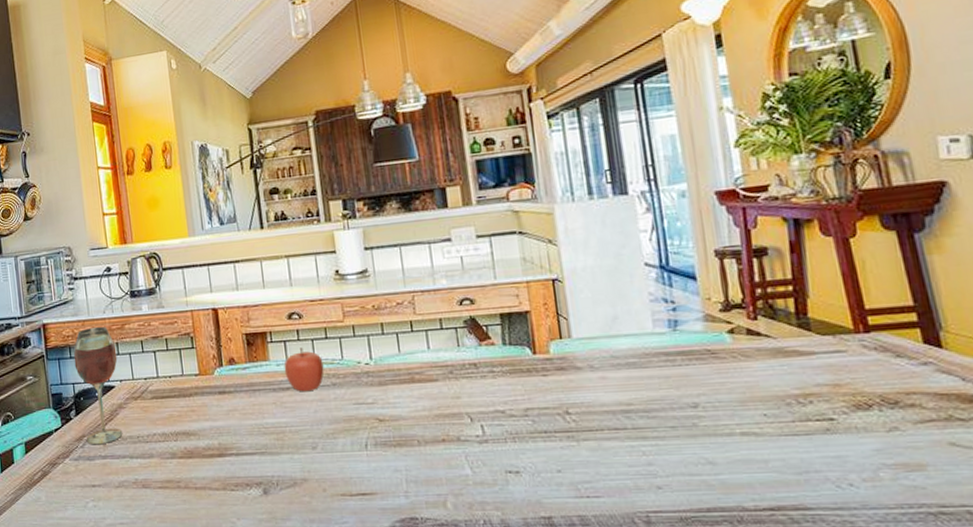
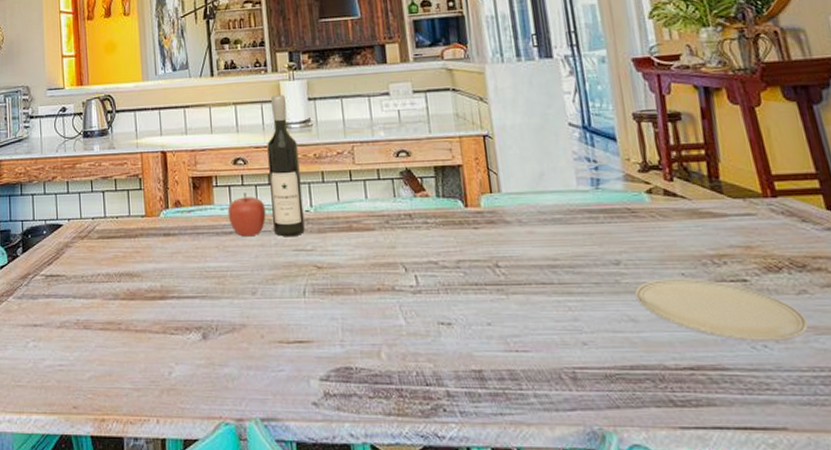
wineglass: present [73,326,122,445] -> none [24,164,67,284]
bottle: none [322,245,365,391] -> present [267,94,305,237]
plate: none [713,418,899,480] -> present [635,278,809,341]

